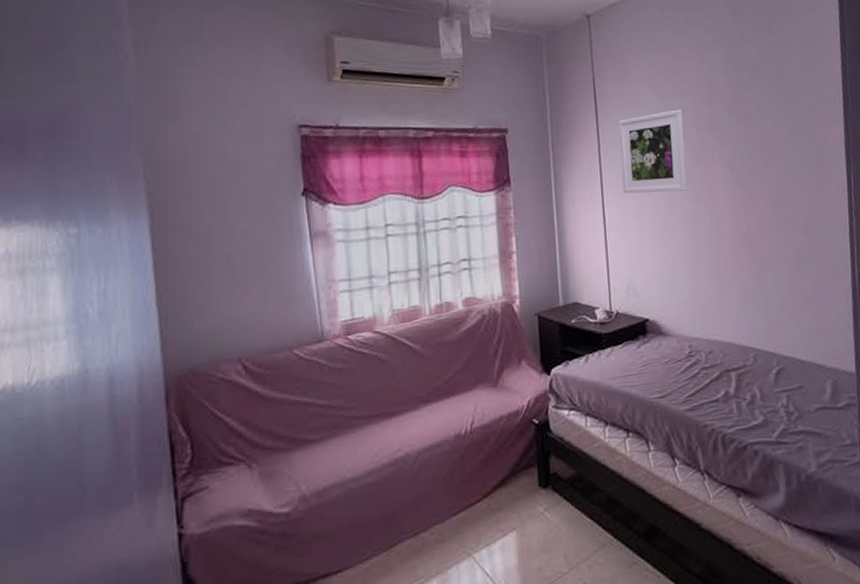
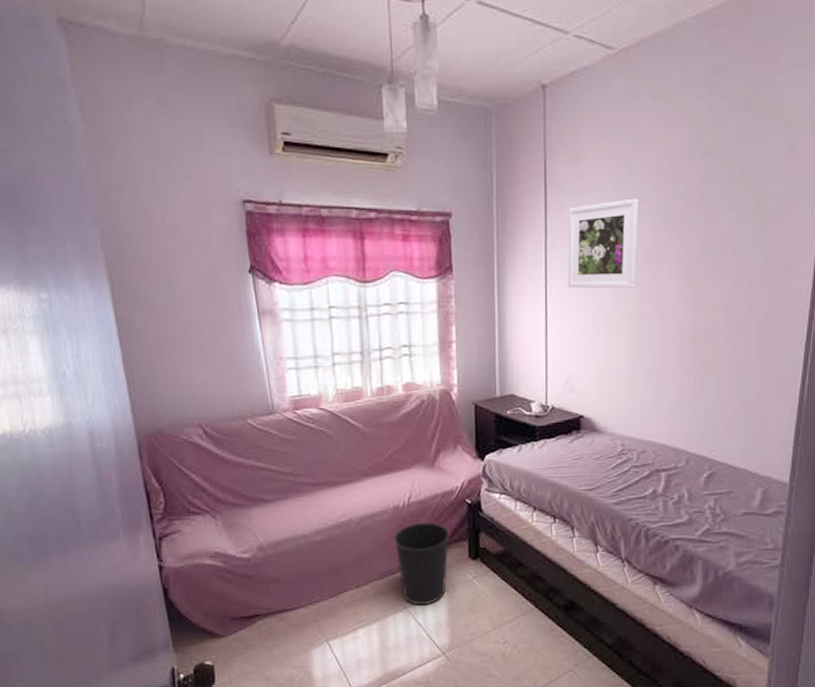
wastebasket: none [455,449,517,551] -> present [394,522,450,606]

